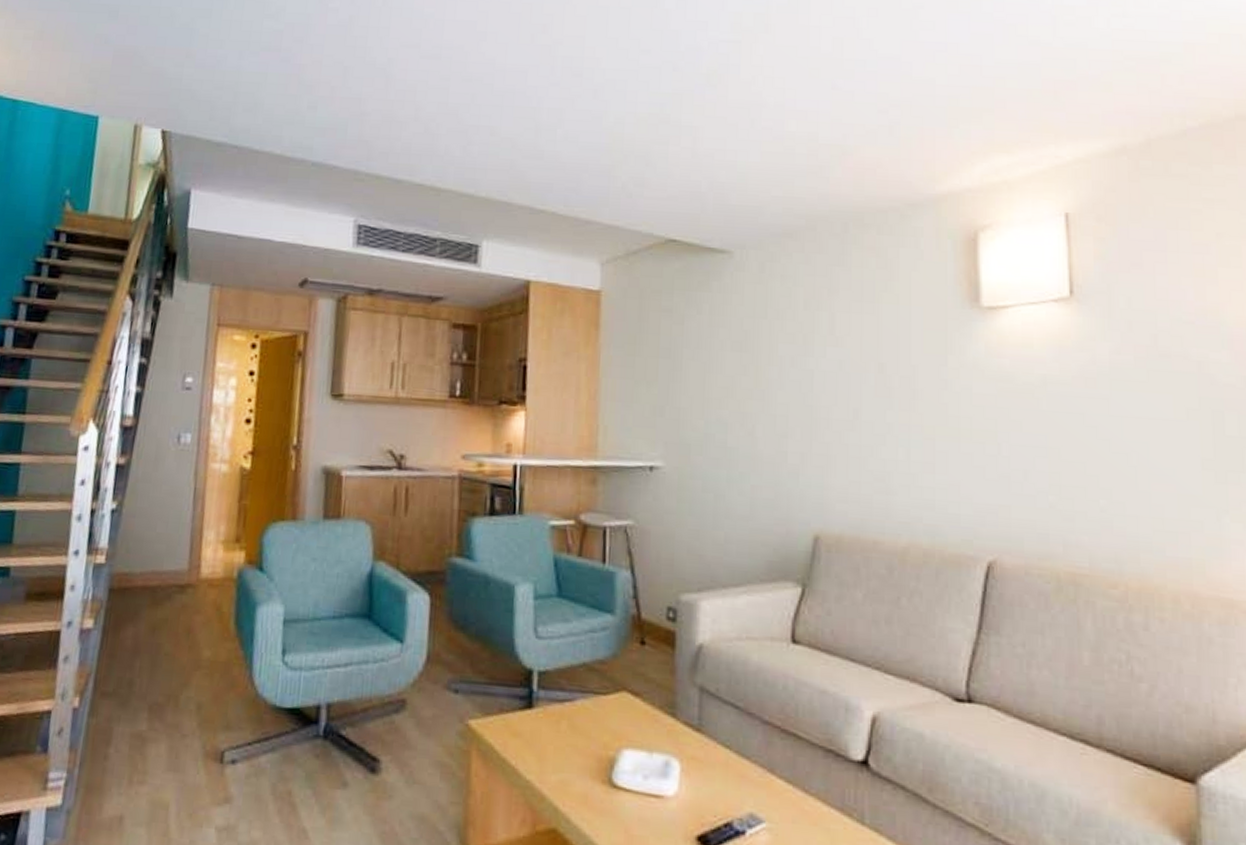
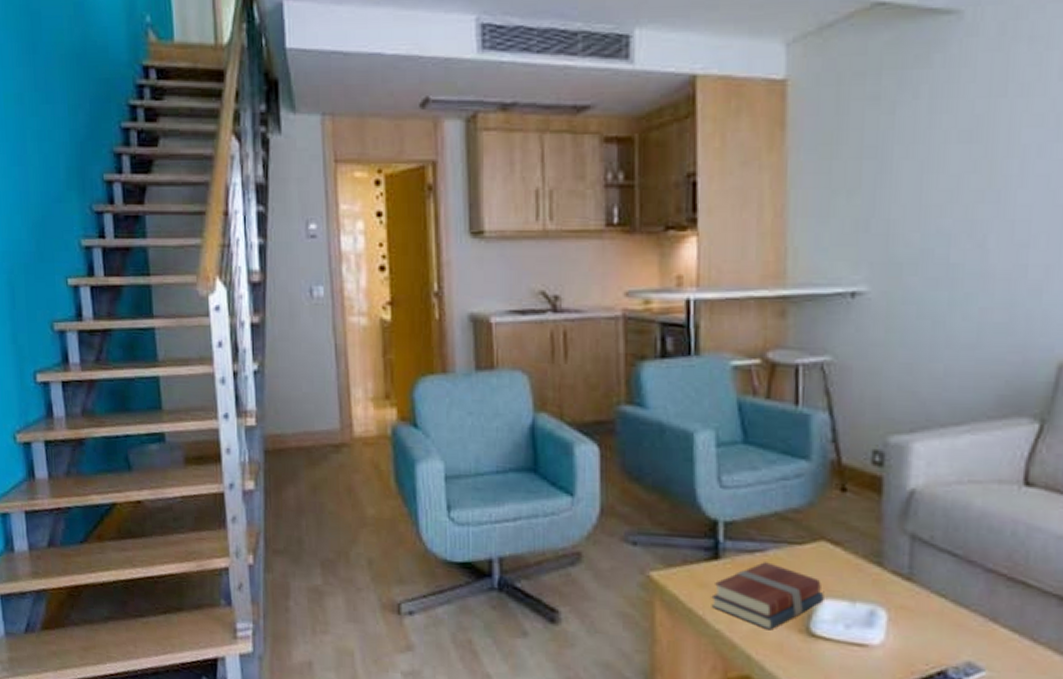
books: none [523,711,625,781] -> present [711,562,824,631]

